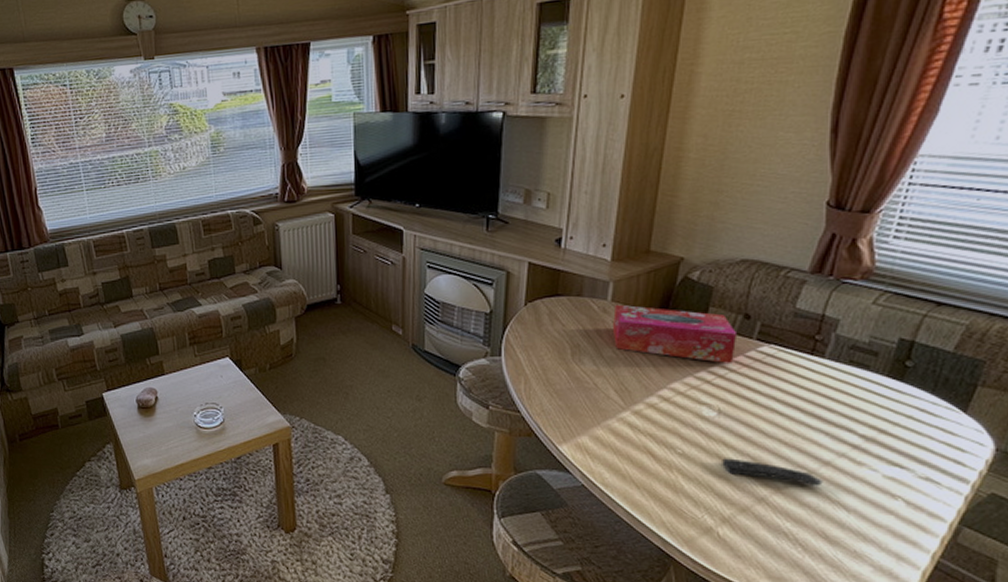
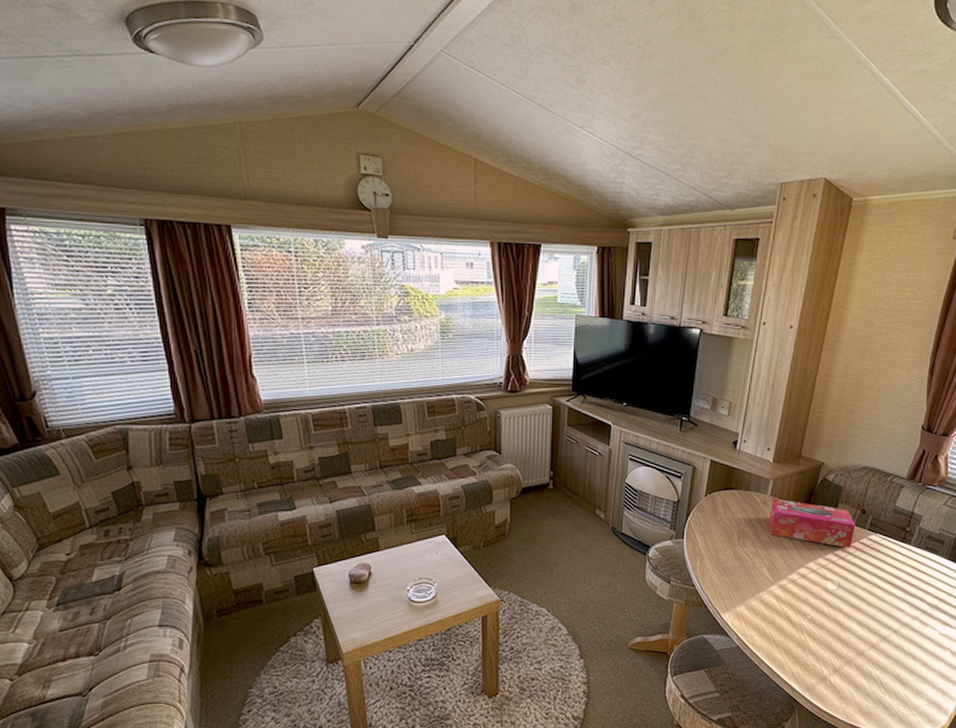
remote control: present [722,458,823,486] -> none [837,622,902,642]

